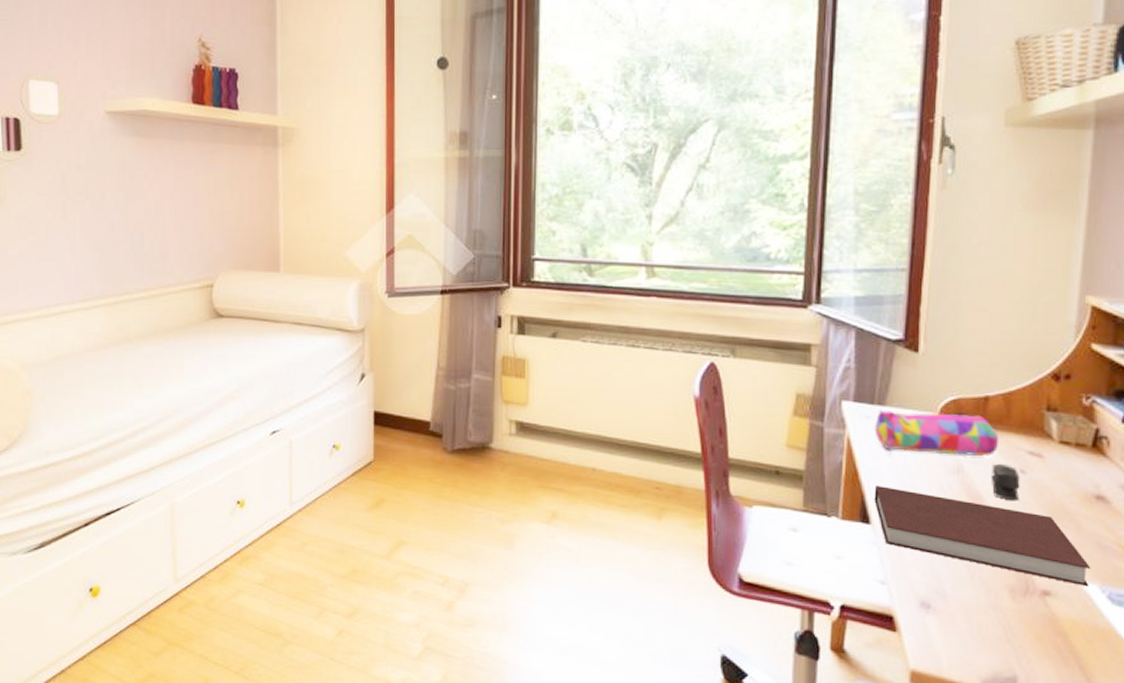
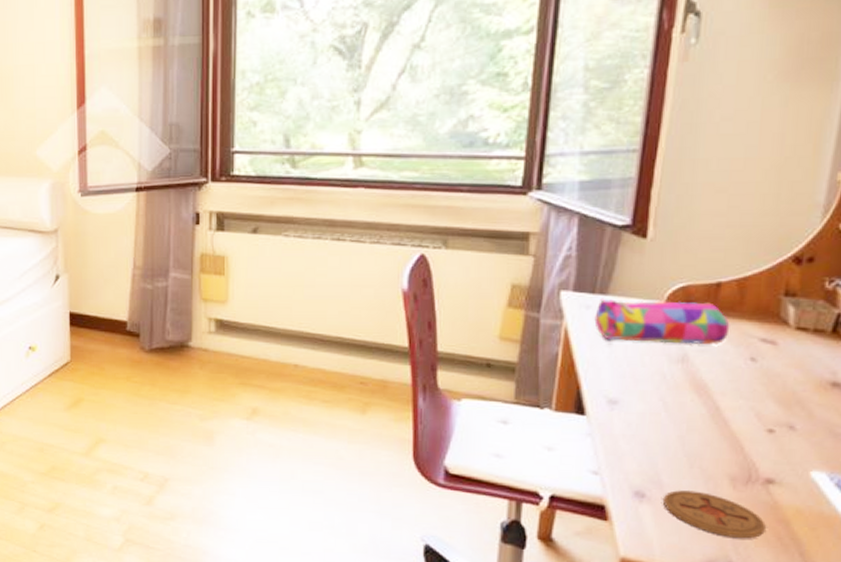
notebook: present [874,485,1091,587] -> none [590,375,820,475]
coaster: none [948,601,1045,652] -> present [663,490,766,539]
stapler: present [990,464,1020,501] -> none [718,353,750,390]

